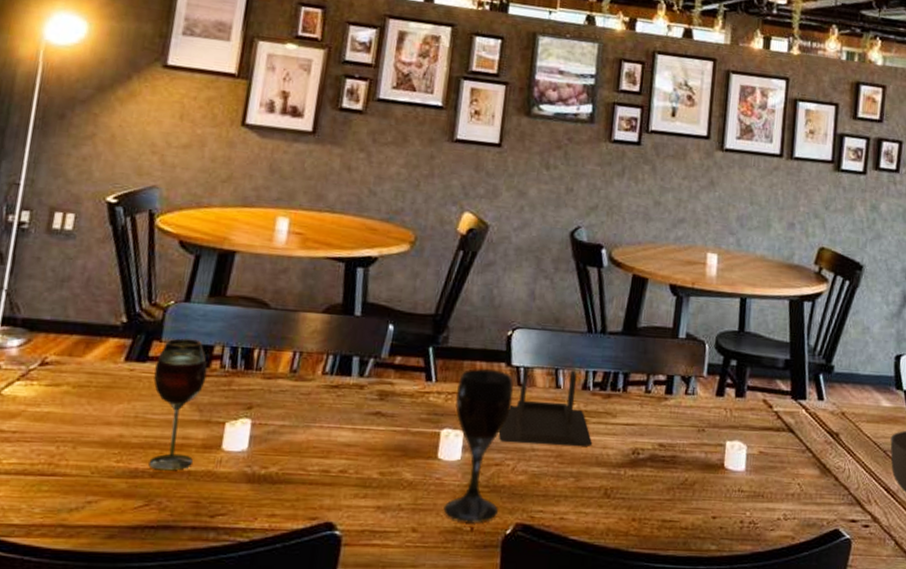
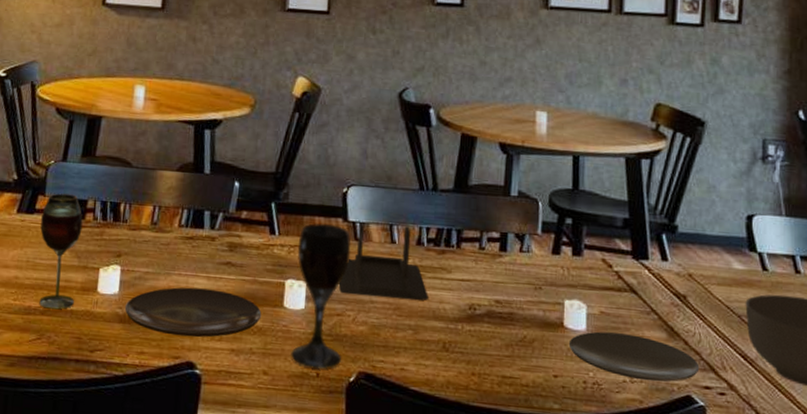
plate: none [254,440,413,496] -> present [124,287,262,338]
plate: none [728,471,848,518] -> present [568,331,700,382]

